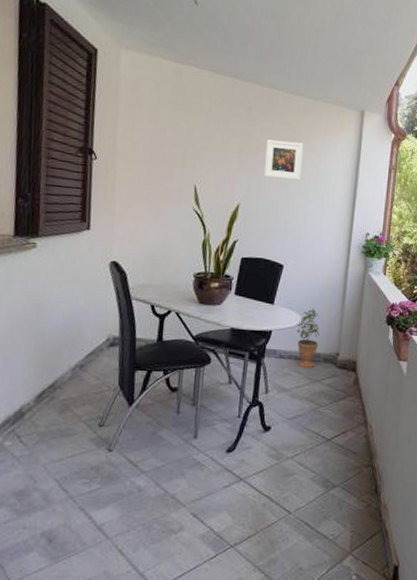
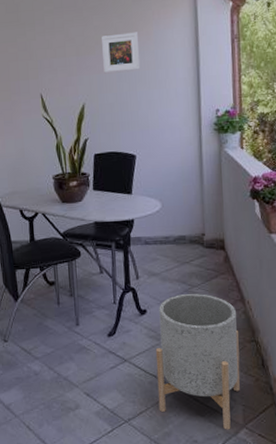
planter: none [268,412,359,557] -> present [155,293,240,430]
potted plant: present [296,307,320,369] -> none [157,191,182,252]

